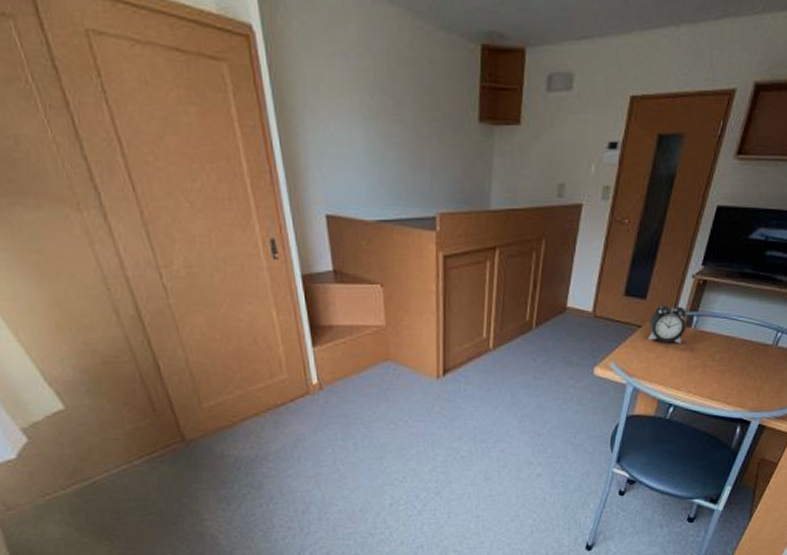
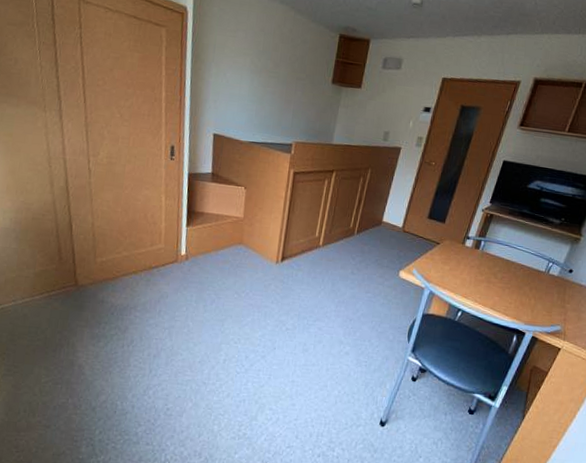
alarm clock: present [648,305,687,344] -> none [444,229,476,261]

